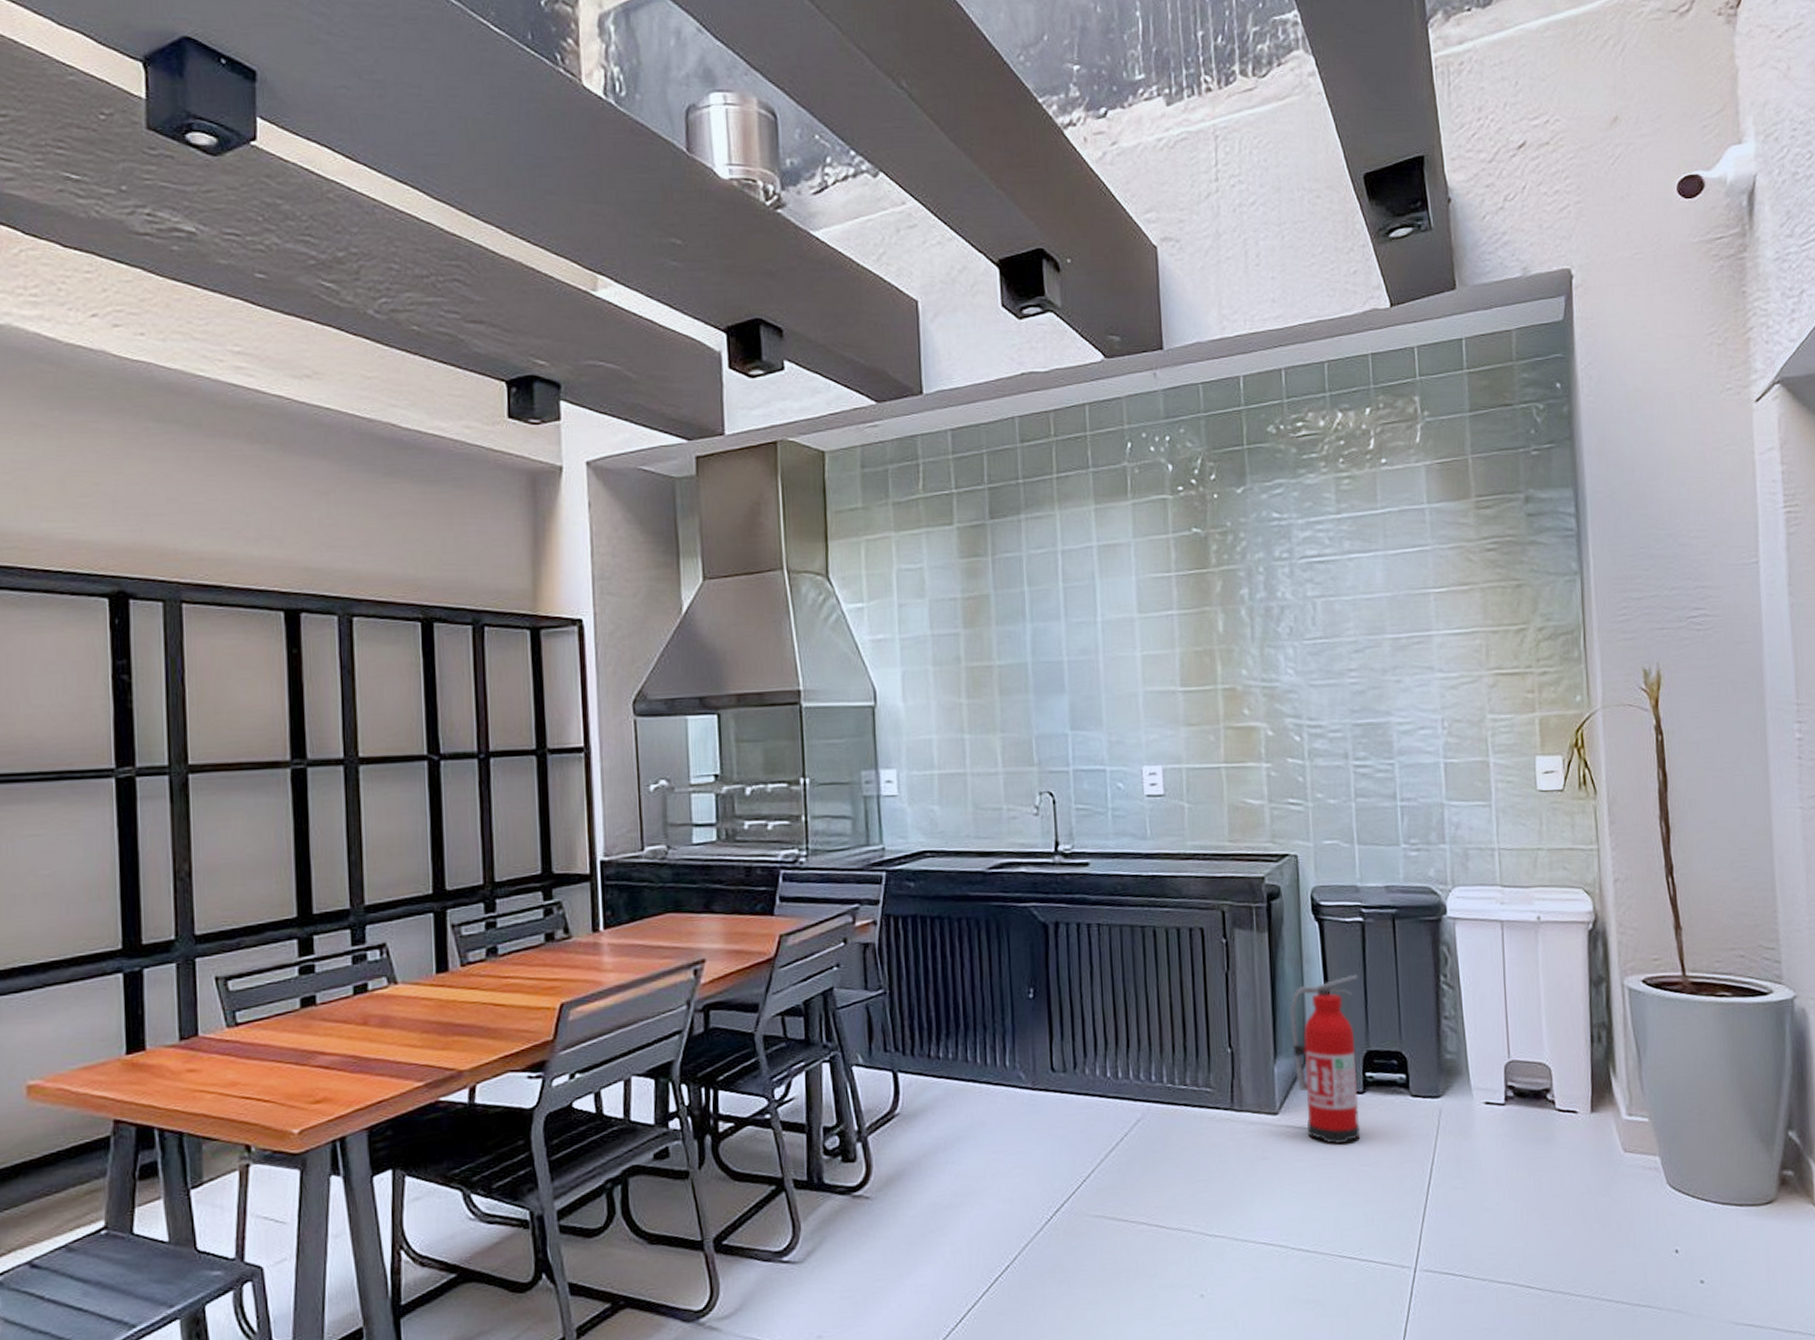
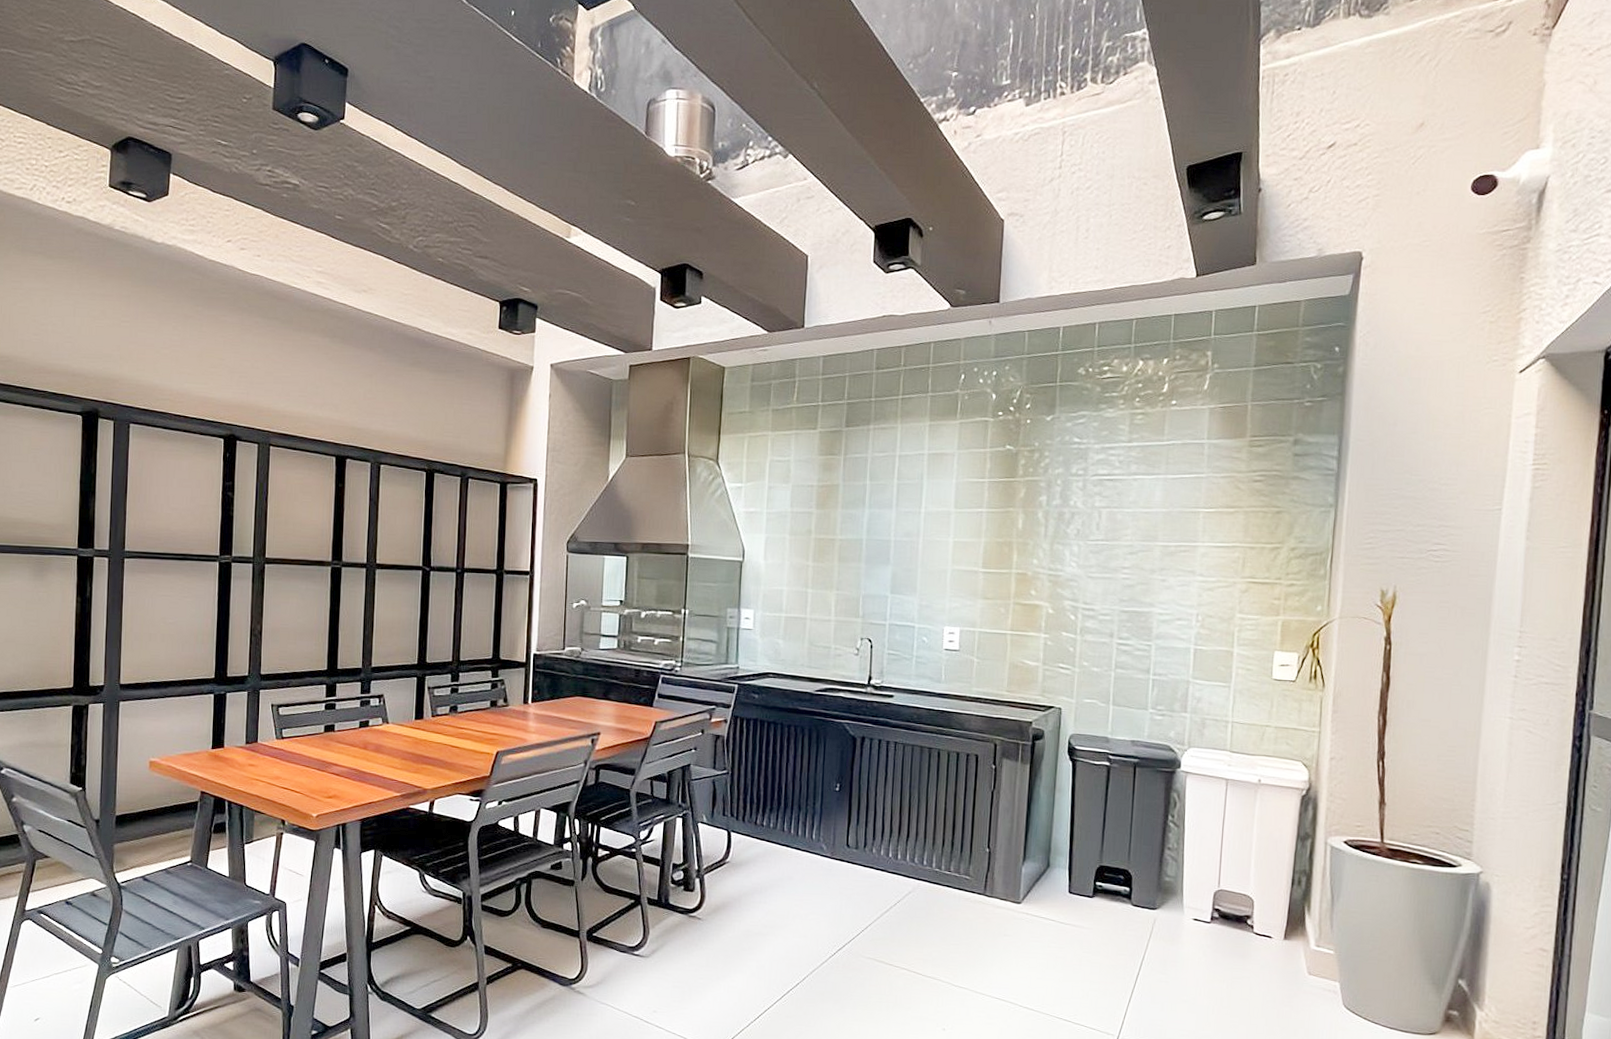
fire extinguisher: present [1290,974,1361,1145] -> none [1038,805,1100,934]

